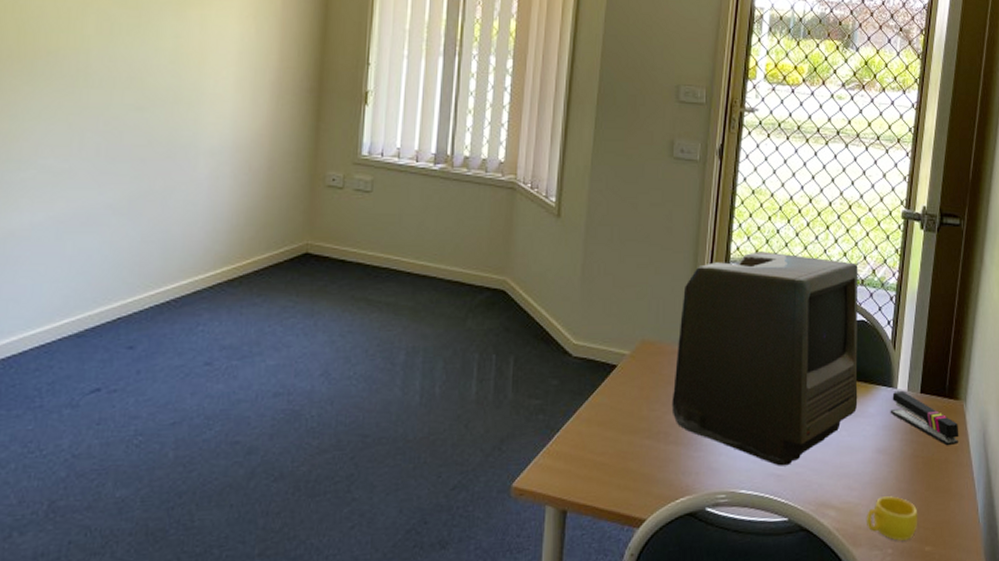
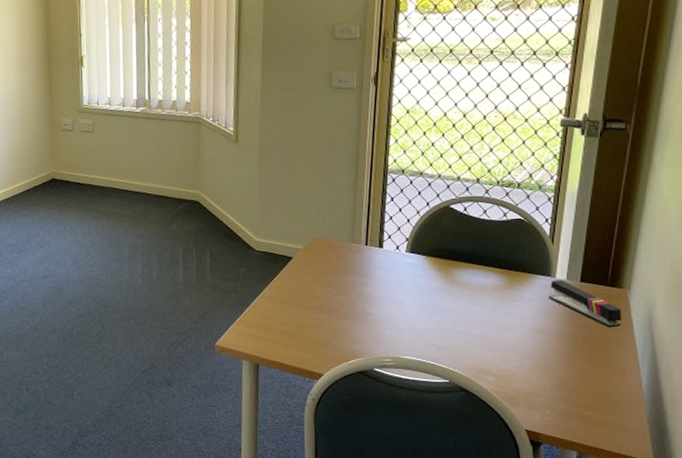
computer: present [671,251,858,466] -> none [340,162,515,339]
cup: present [867,496,918,541] -> none [525,368,578,405]

